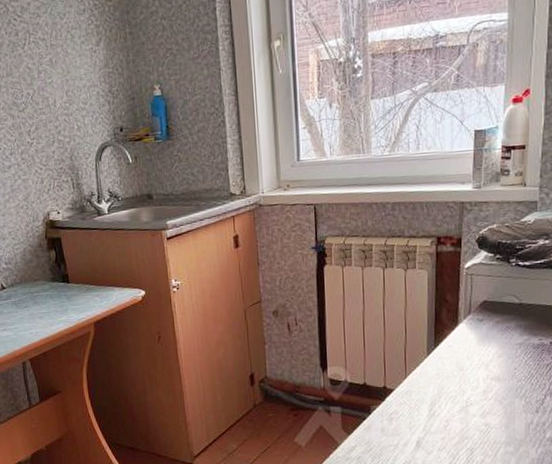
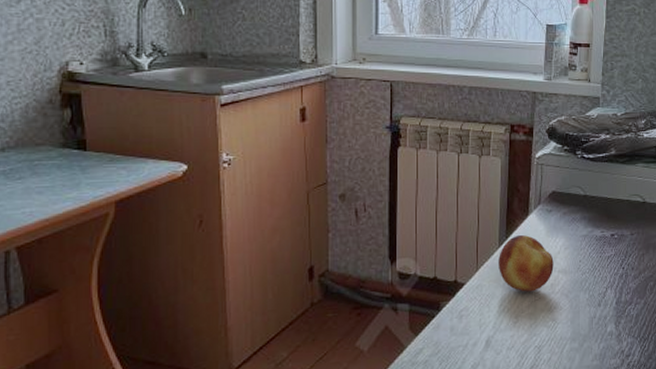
fruit: none [427,344,486,398] -> present [499,235,554,292]

